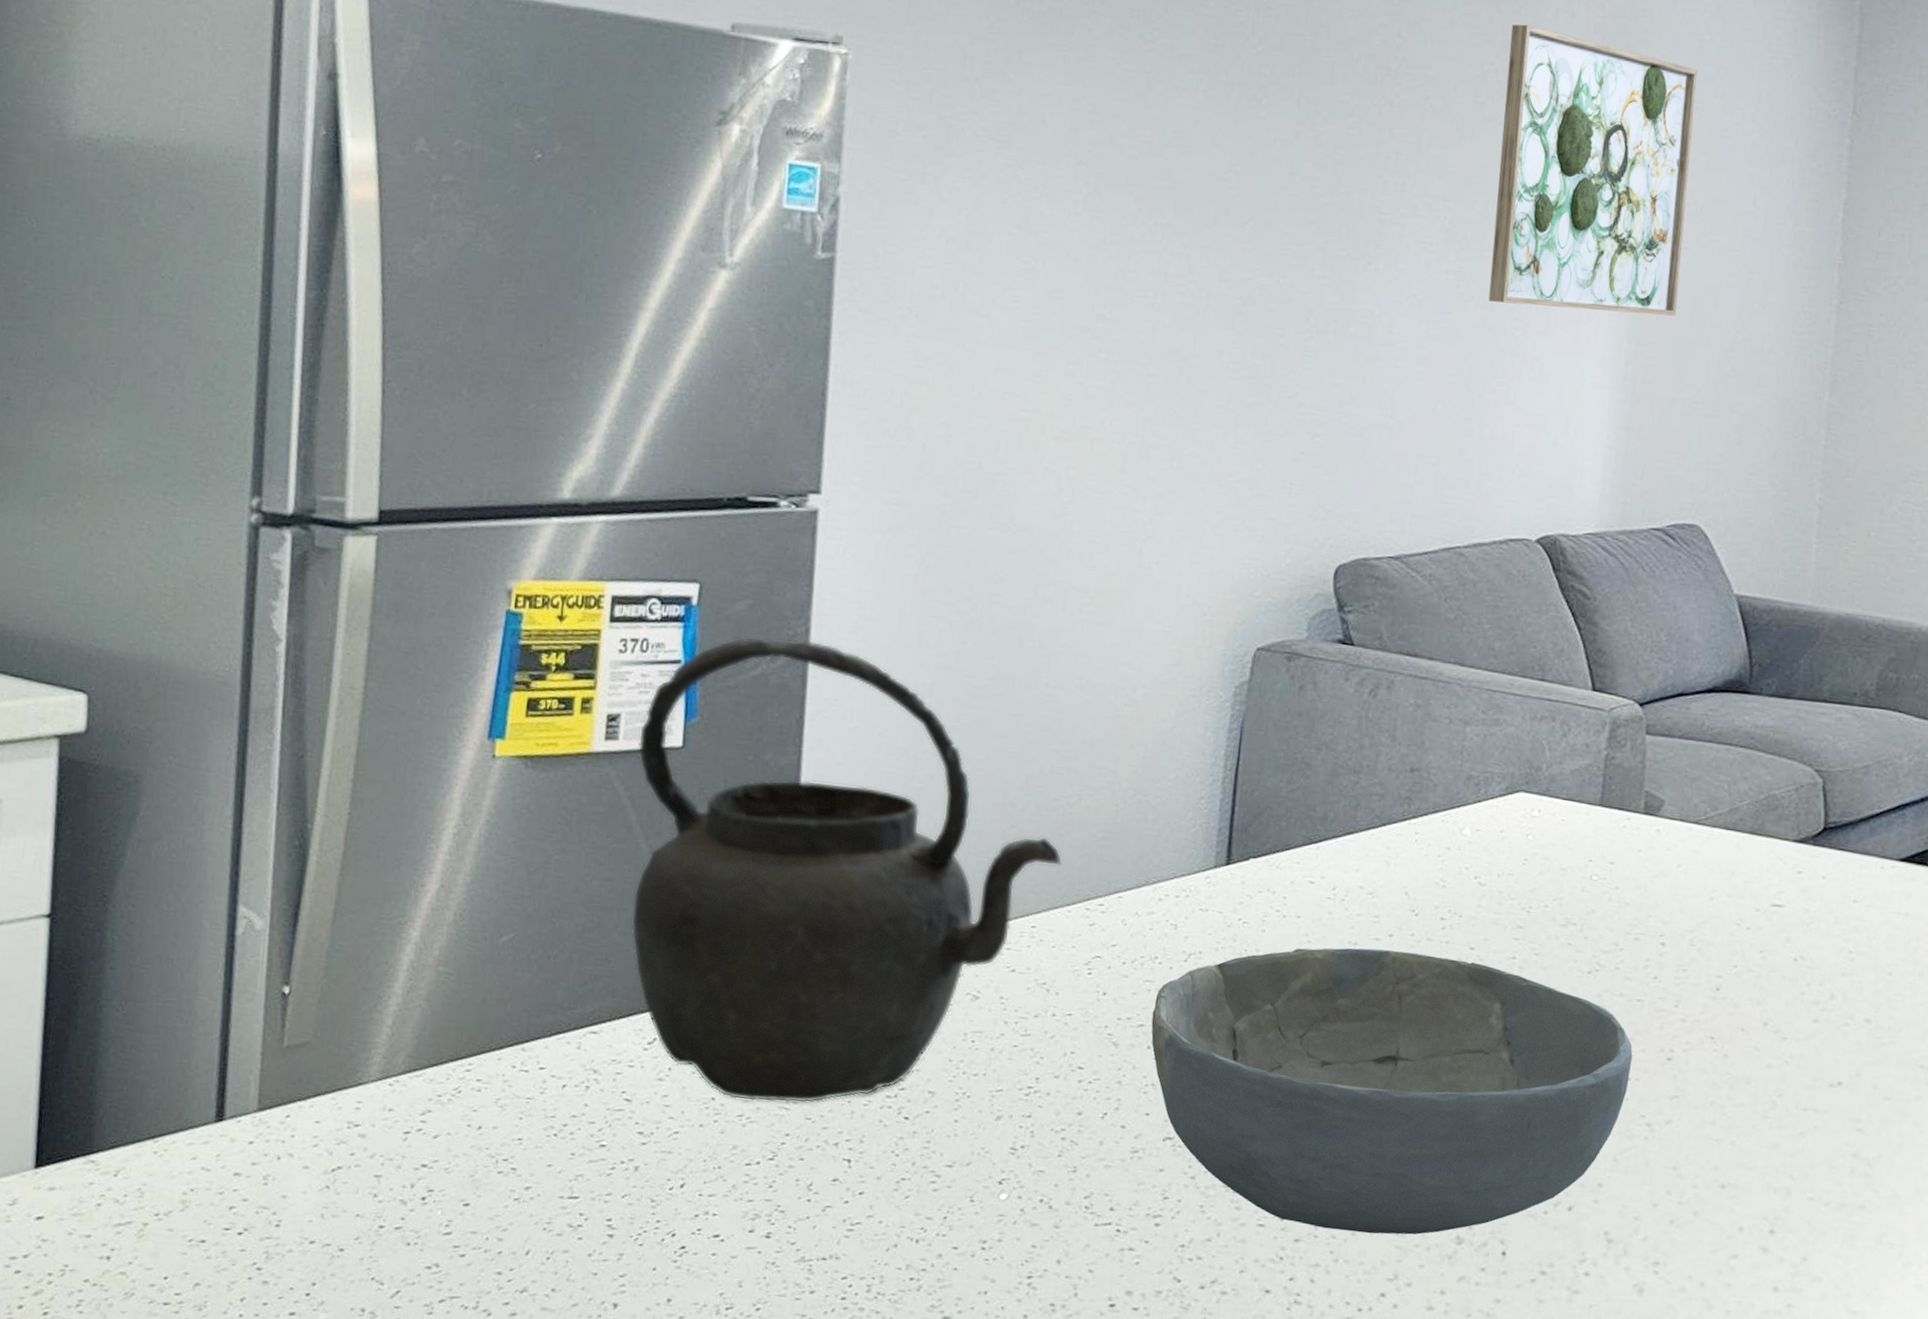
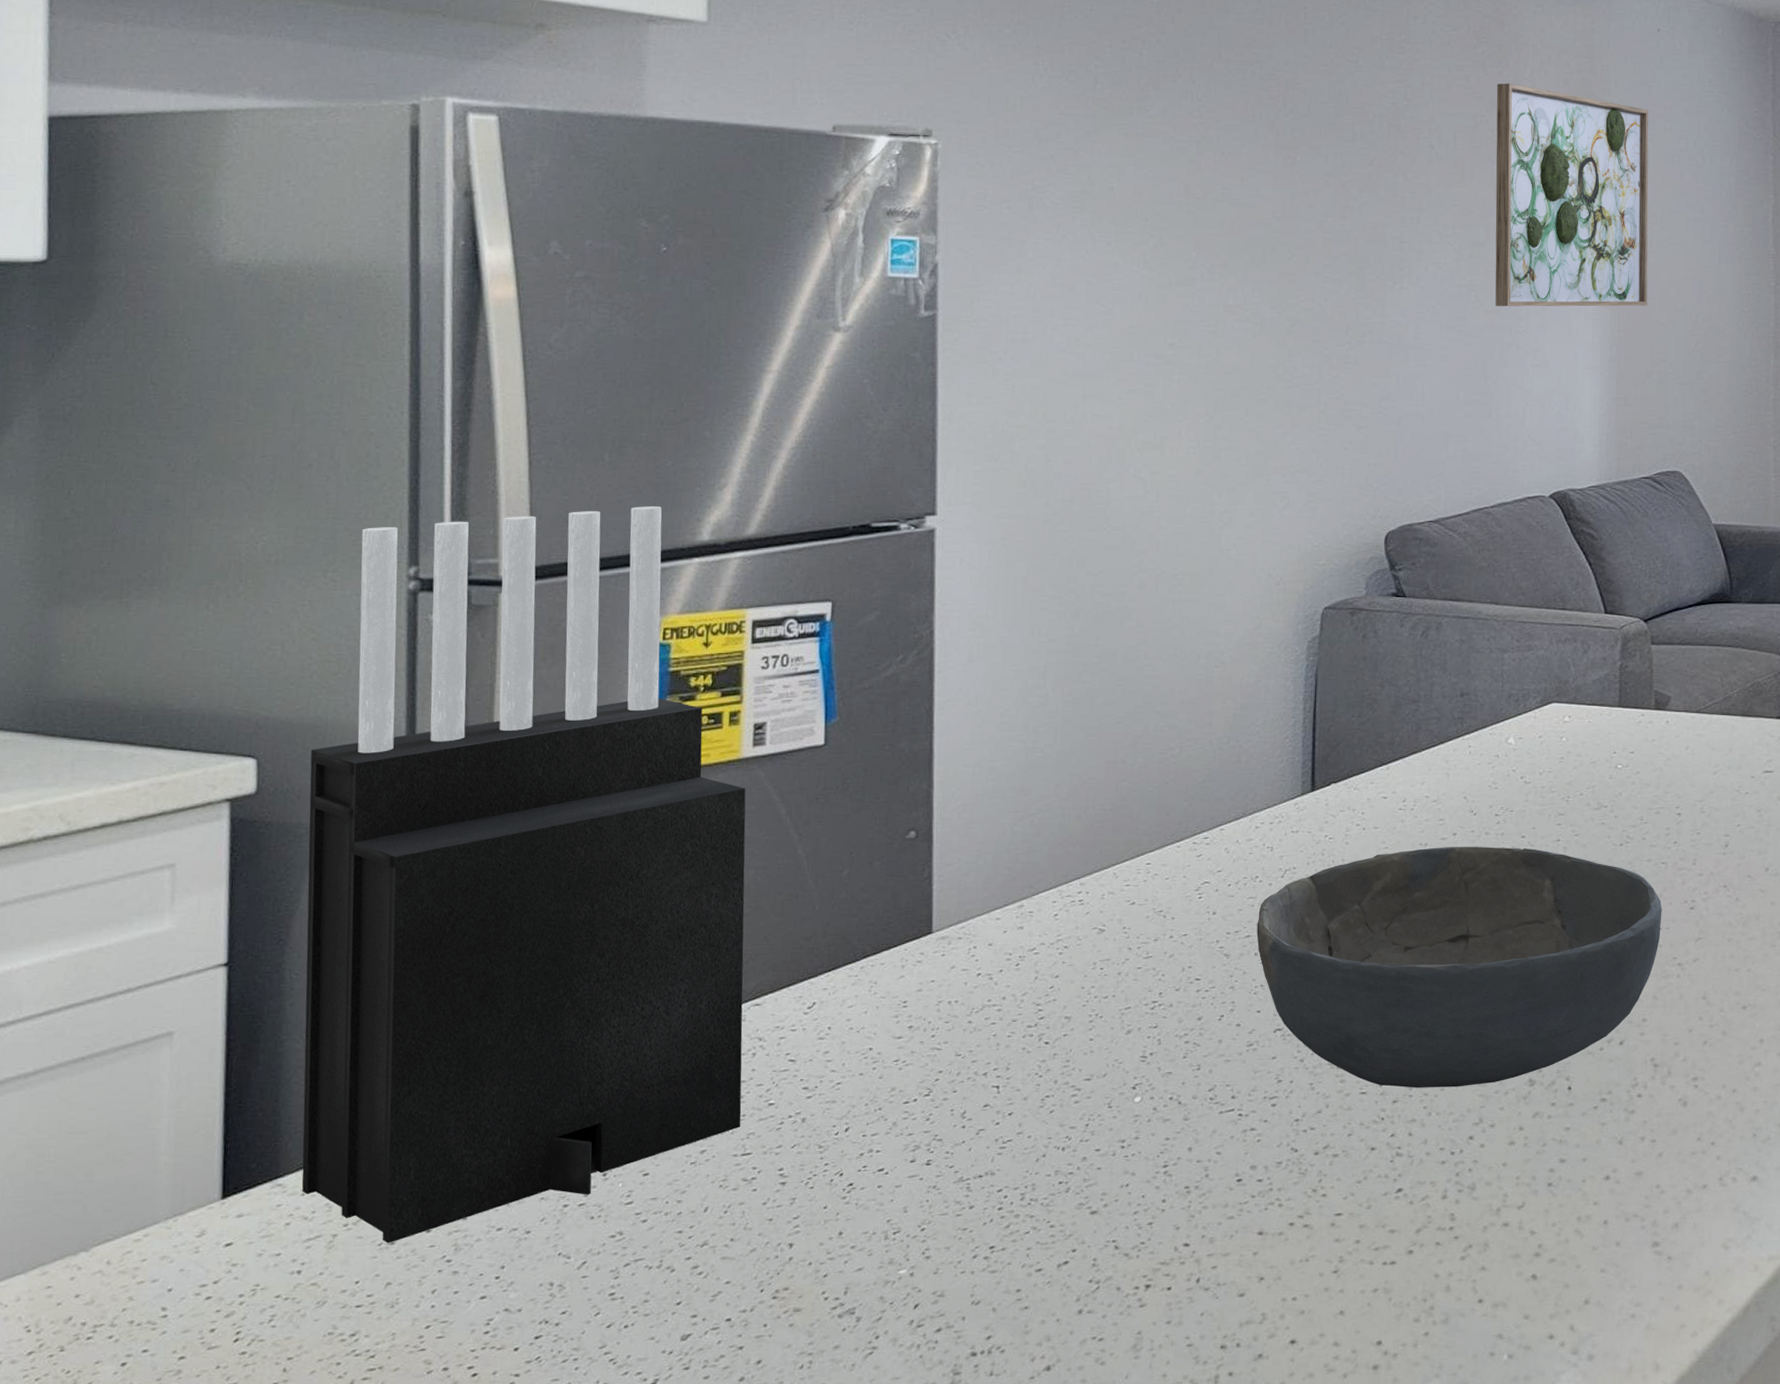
knife block: none [115,448,595,1241] -> present [302,506,746,1244]
kettle: present [631,636,1063,1103] -> none [783,640,1170,1046]

